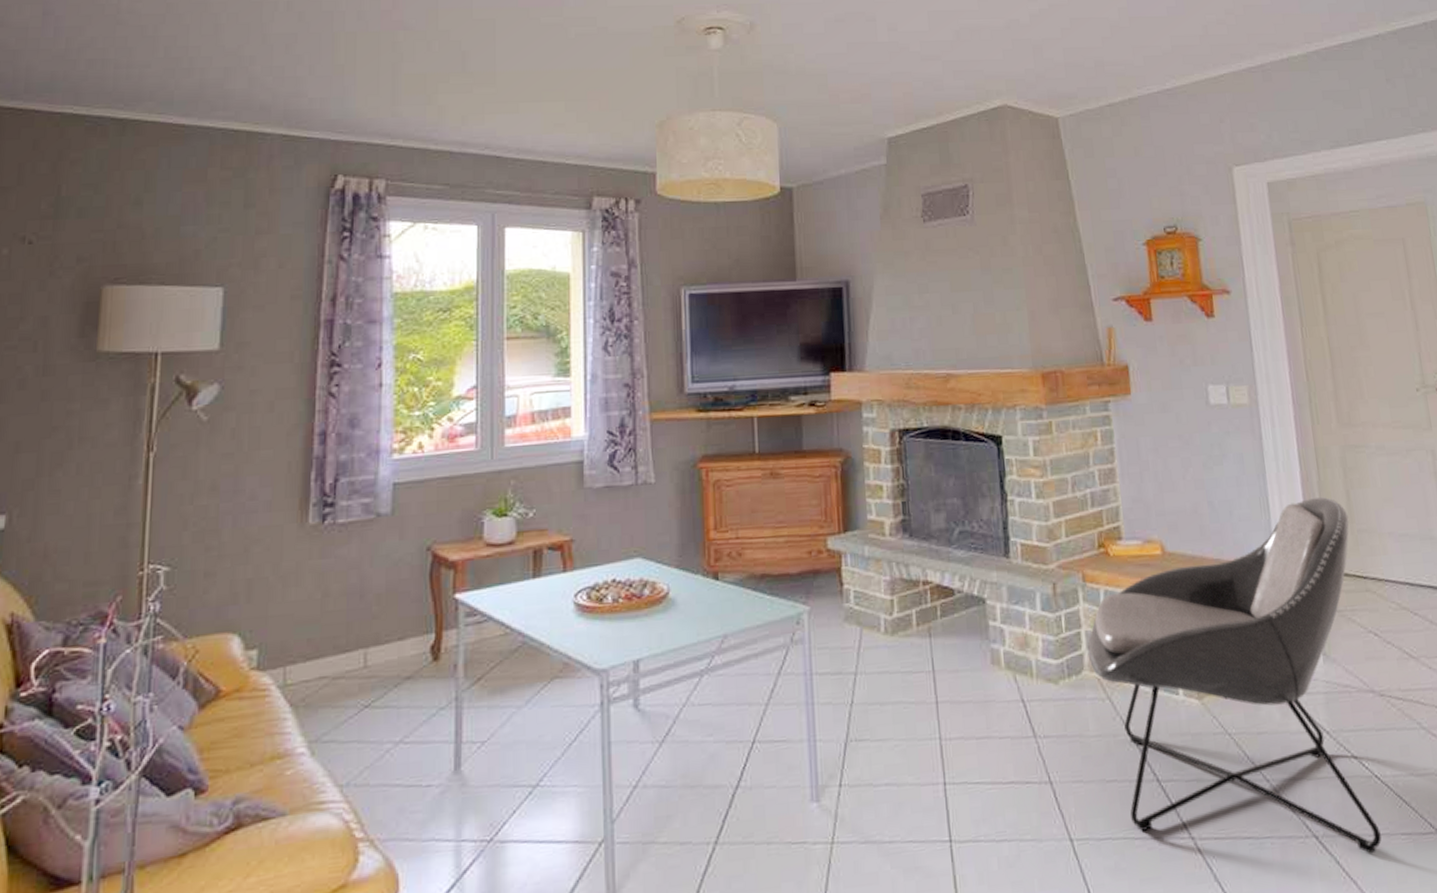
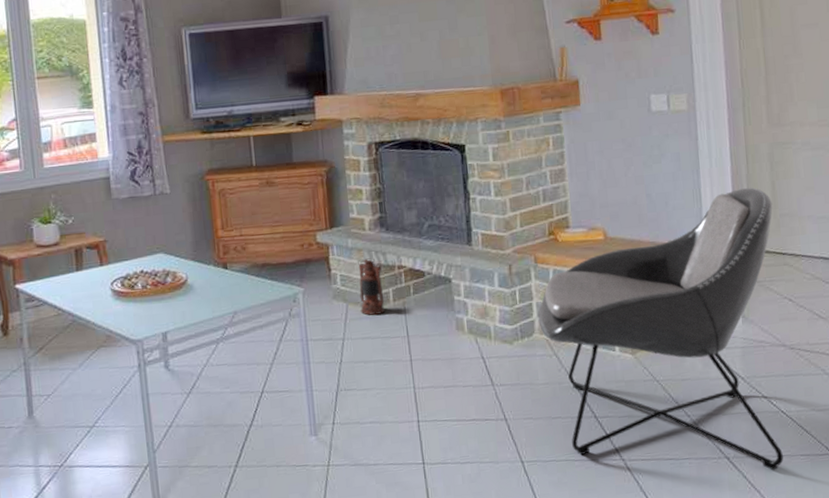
lantern: none [875,570,907,643] -> present [358,258,386,316]

